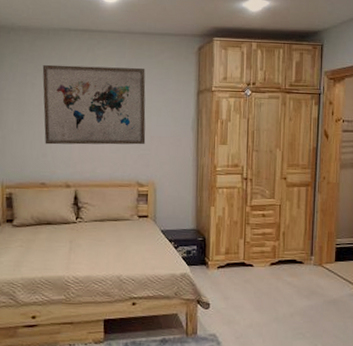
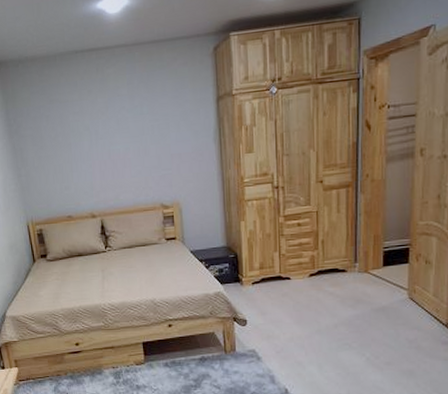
wall art: present [42,64,146,145] -> none [54,82,166,177]

